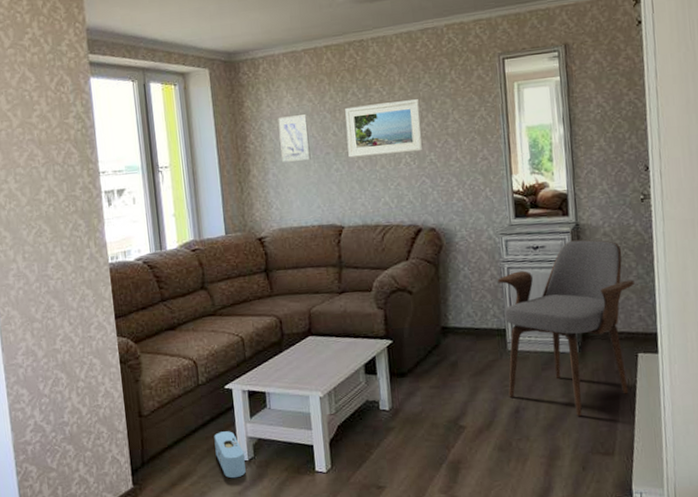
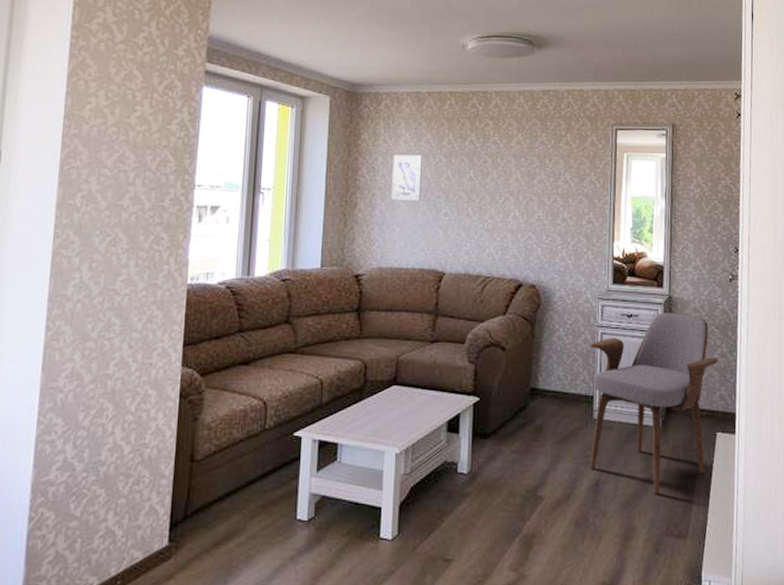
speaker: present [214,431,246,479] -> none [271,485,304,541]
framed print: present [345,99,423,158] -> none [459,154,535,207]

